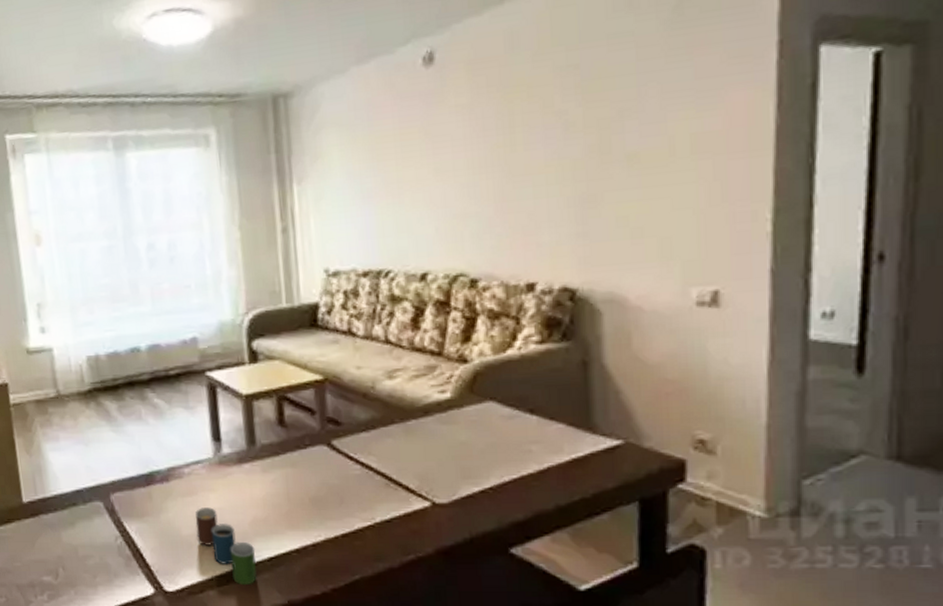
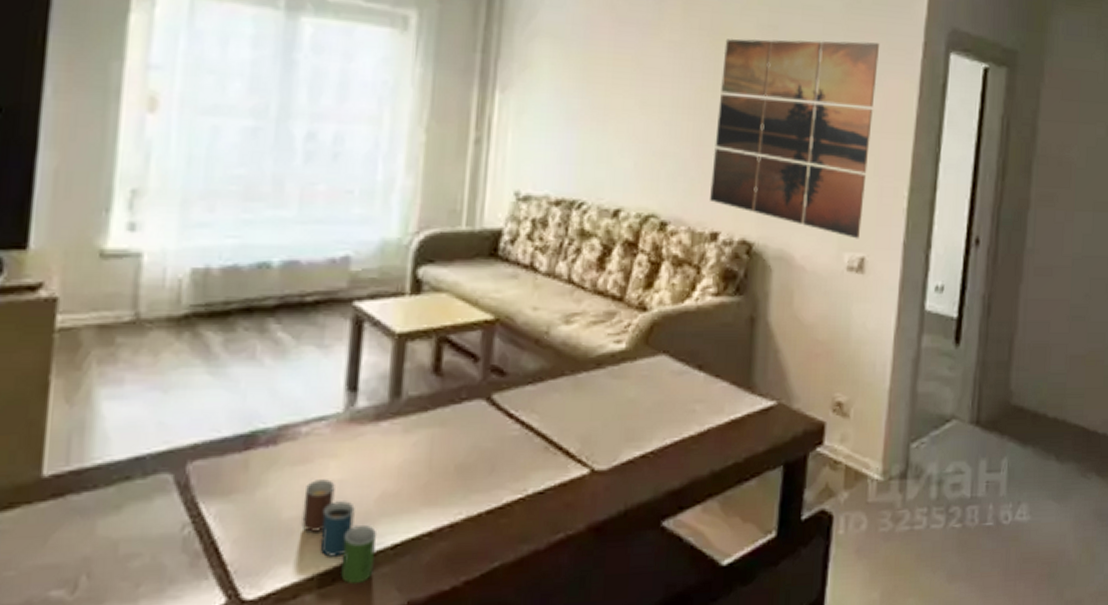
wall art: none [518,55,716,272] -> present [710,38,880,239]

